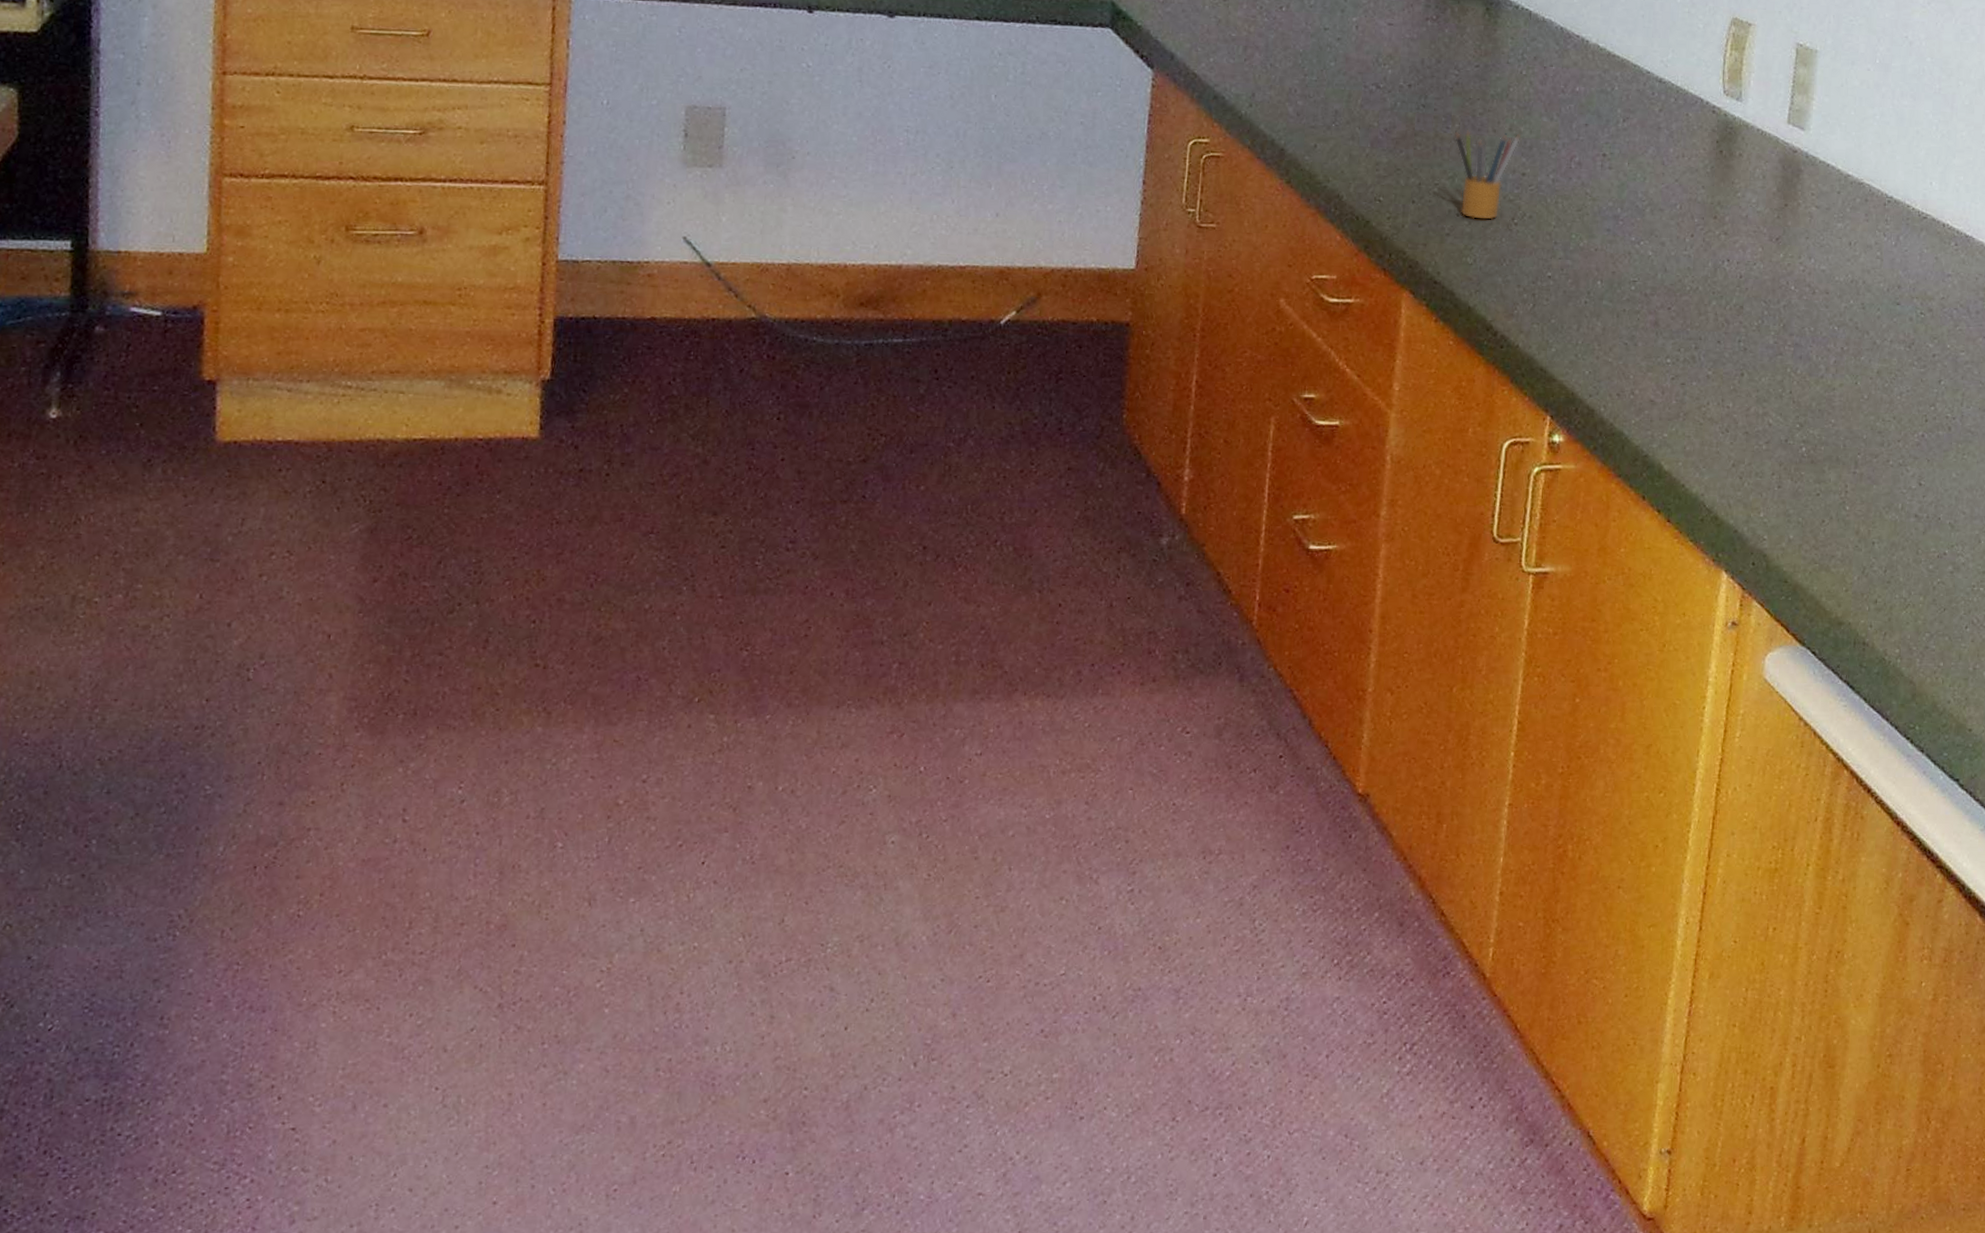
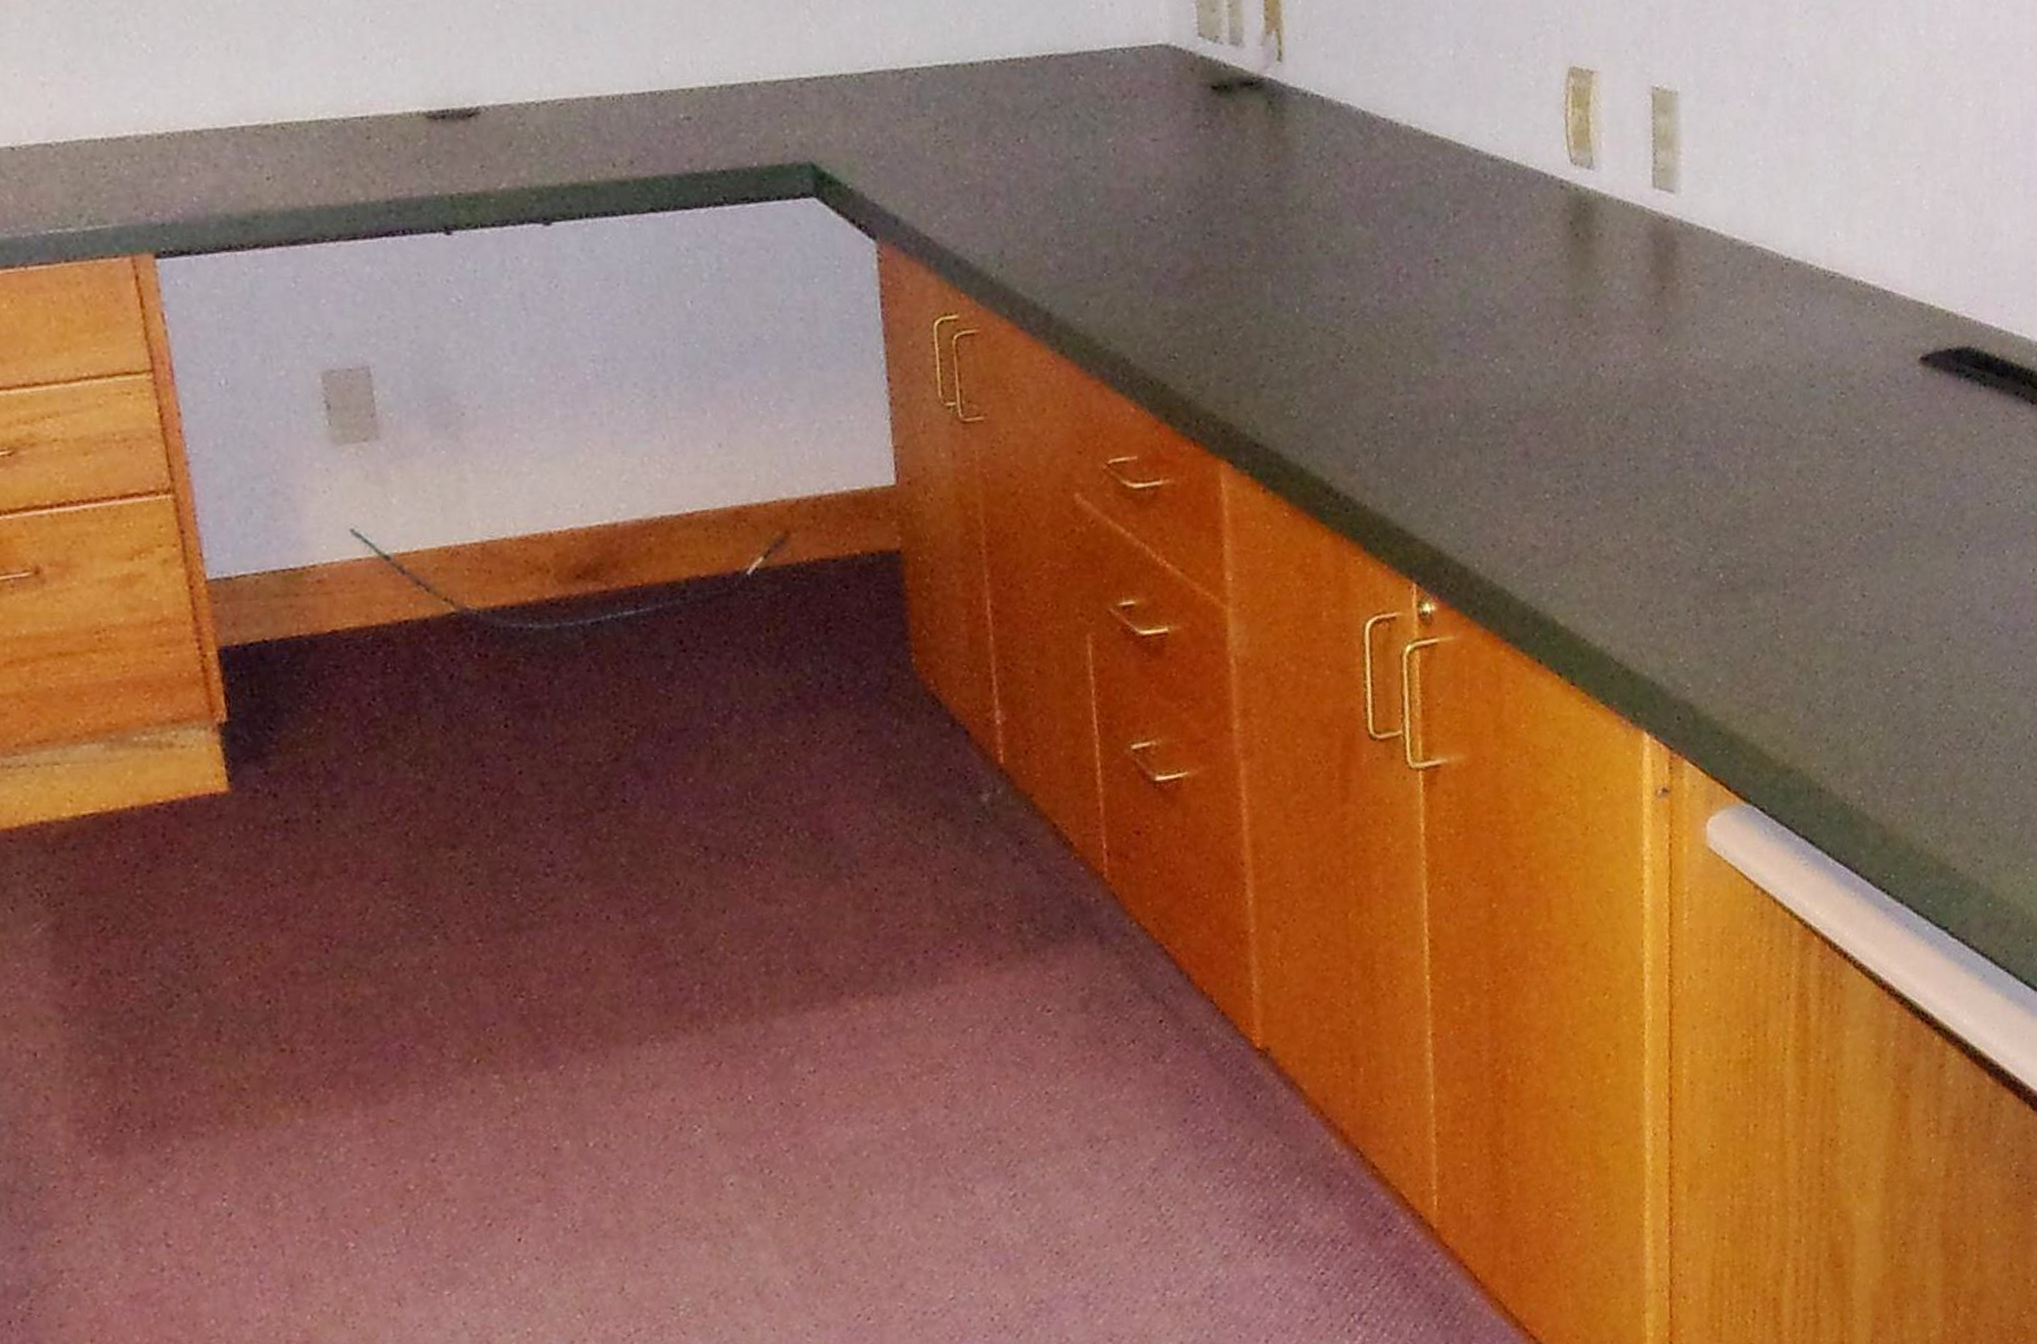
pencil box: present [1454,129,1521,221] -> none [1252,248,1334,363]

